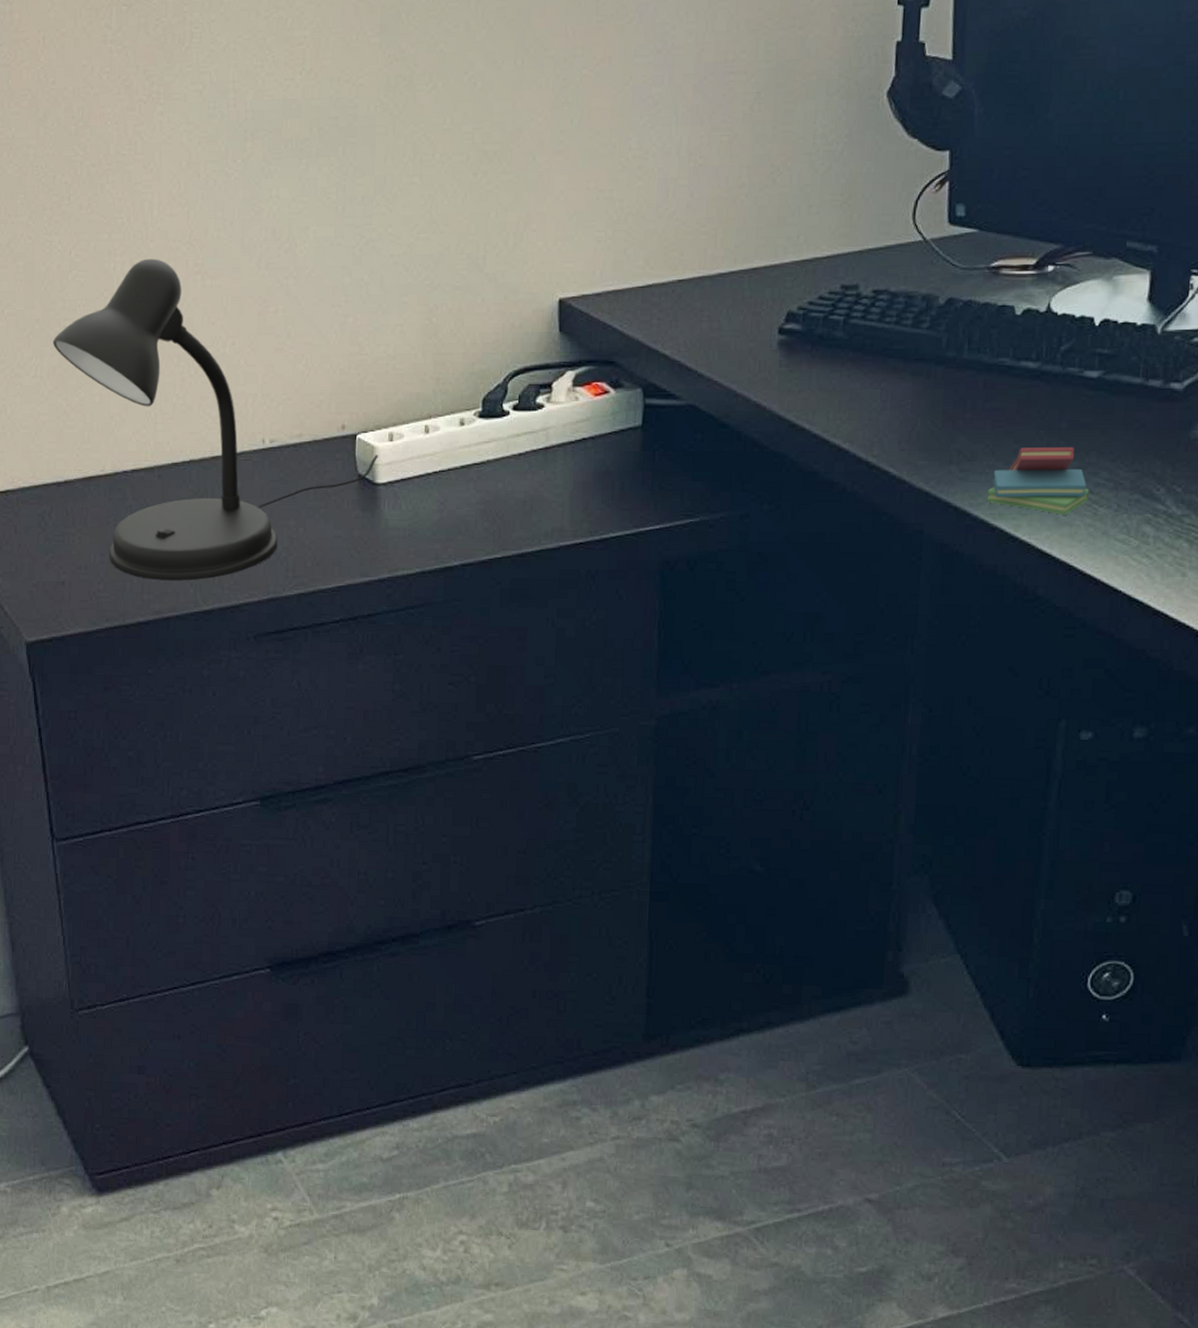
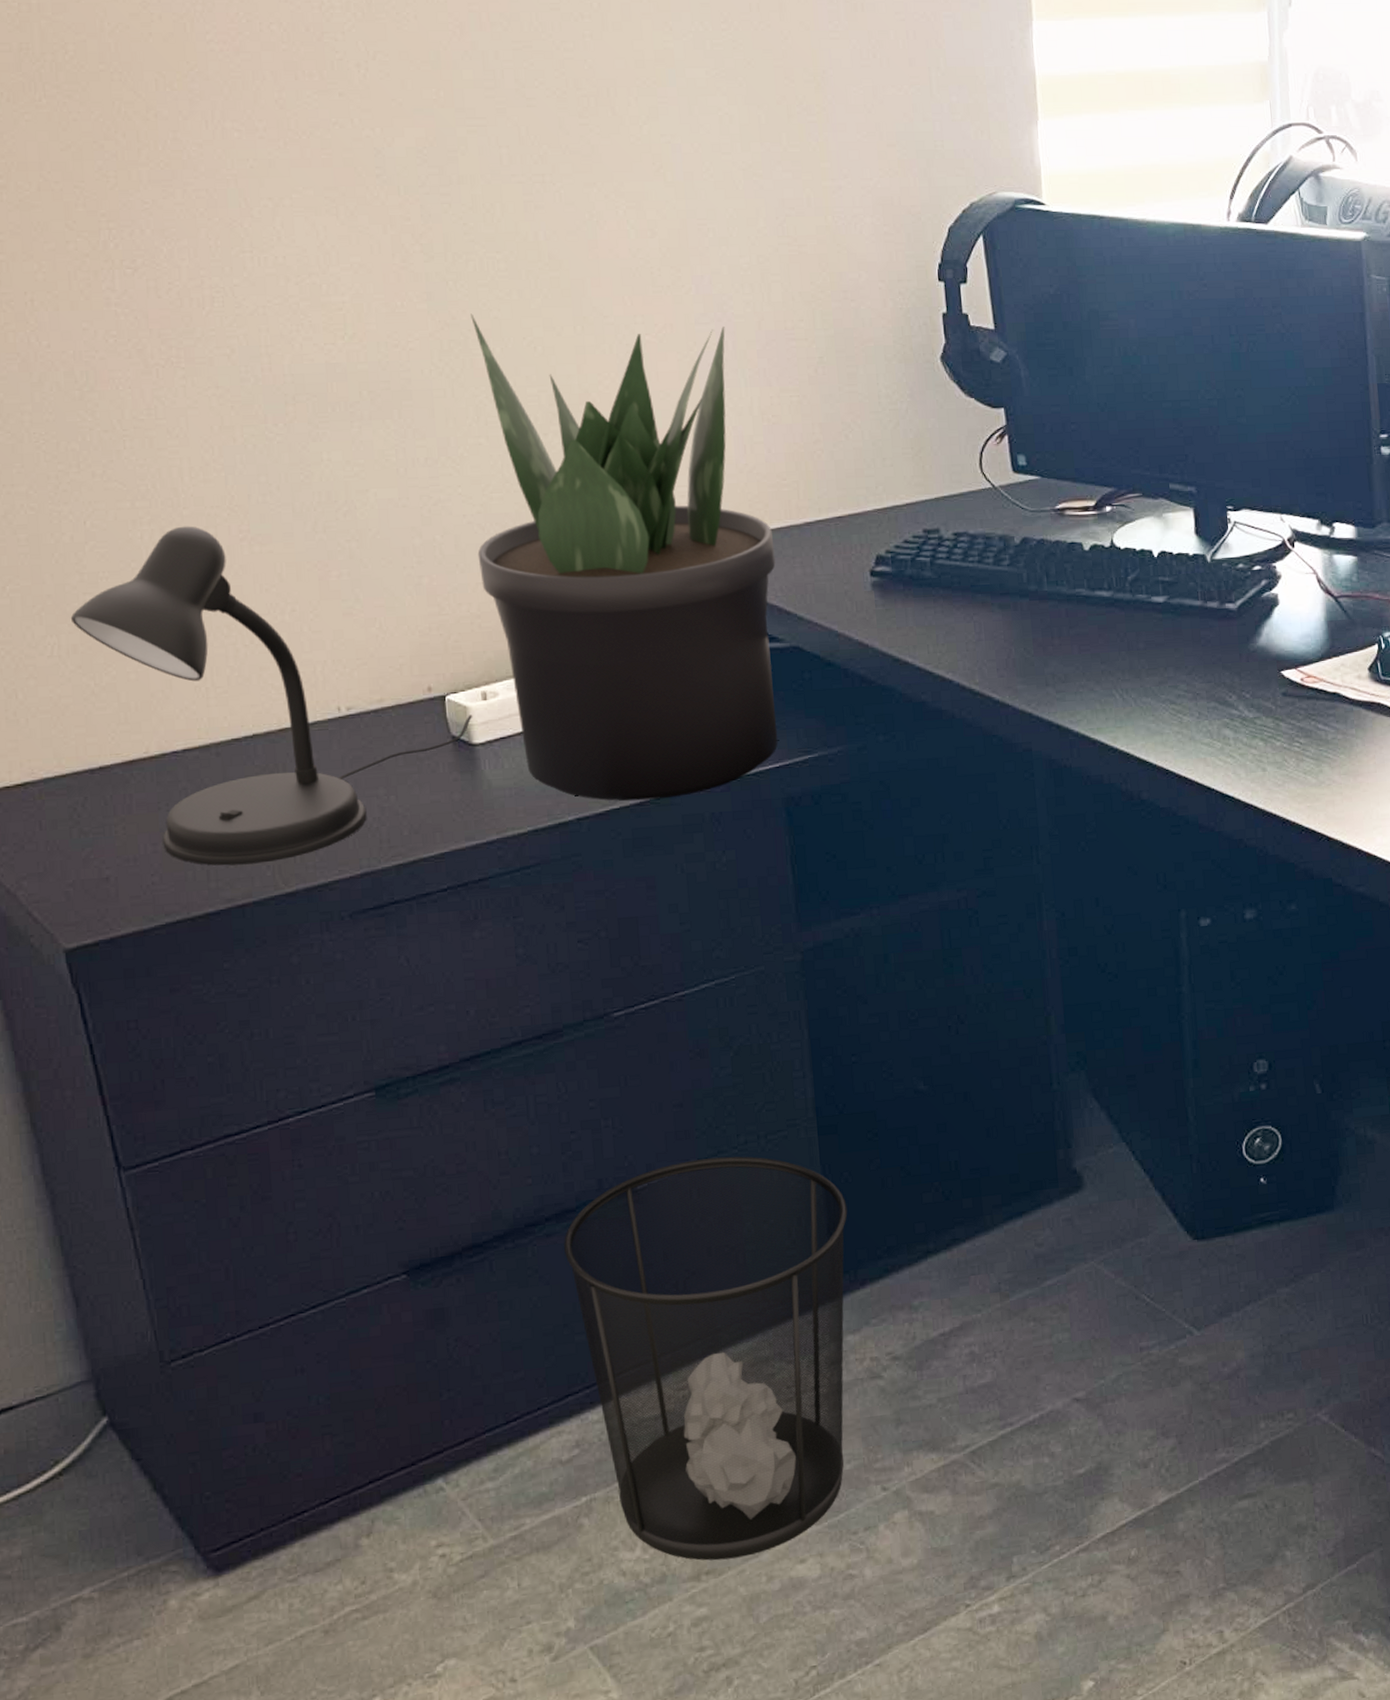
planter: none [399,47,684,552] -> present [471,313,778,802]
waste bin: none [405,906,668,1278] -> present [564,1156,848,1561]
sticky notes: present [986,446,1090,515] -> none [1084,664,1174,725]

